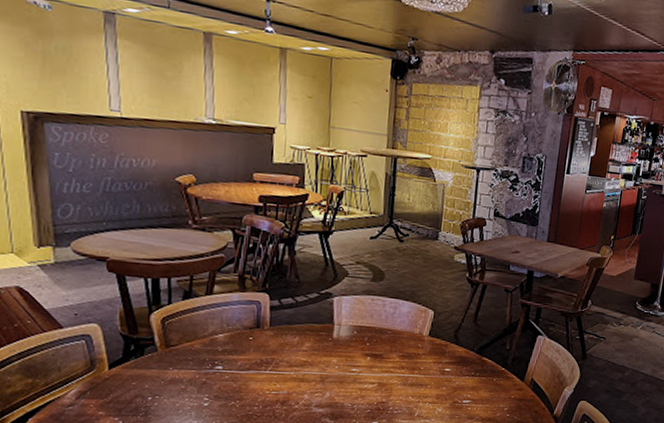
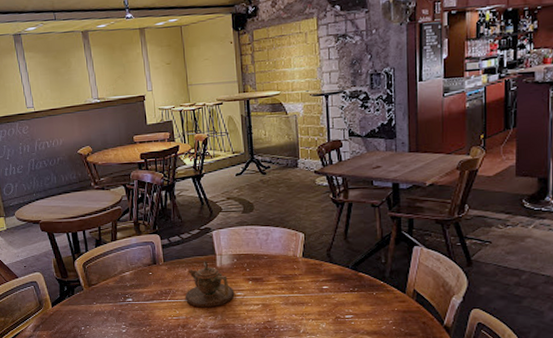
teapot: none [289,330,349,383] -> present [185,261,235,308]

